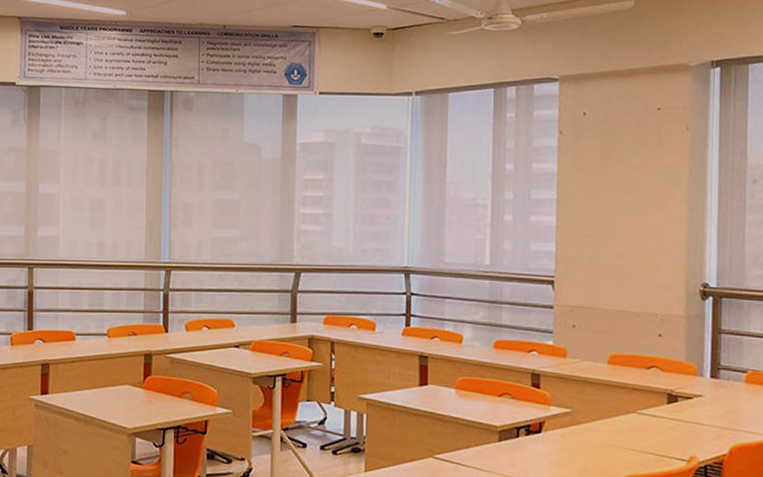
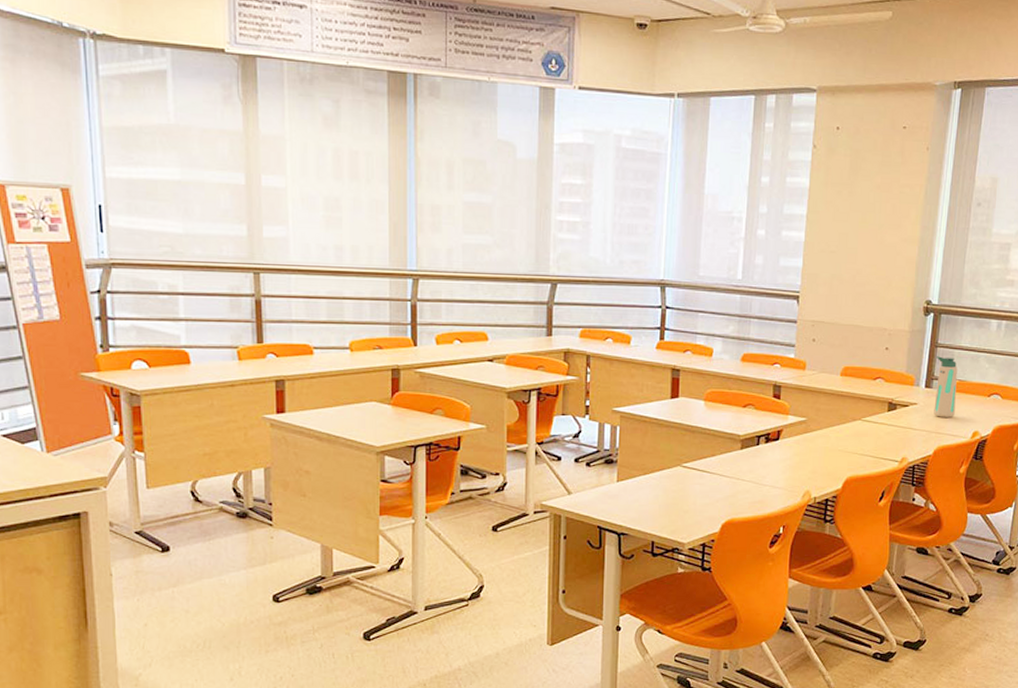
water bottle: none [721,343,751,412] -> present [934,356,958,417]

